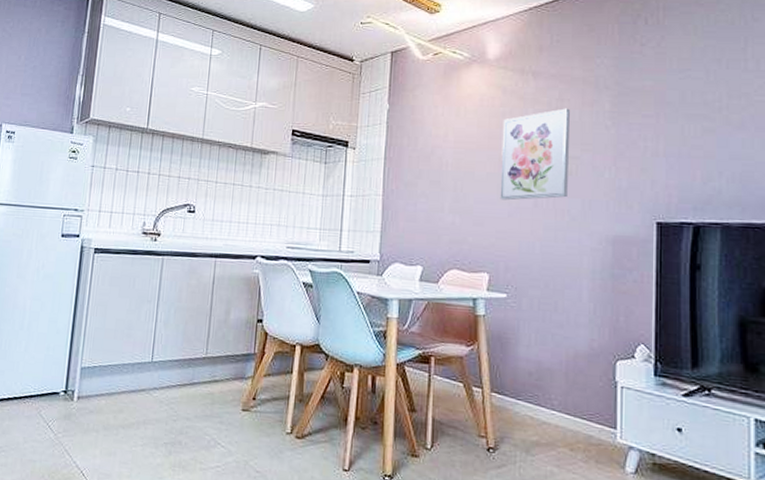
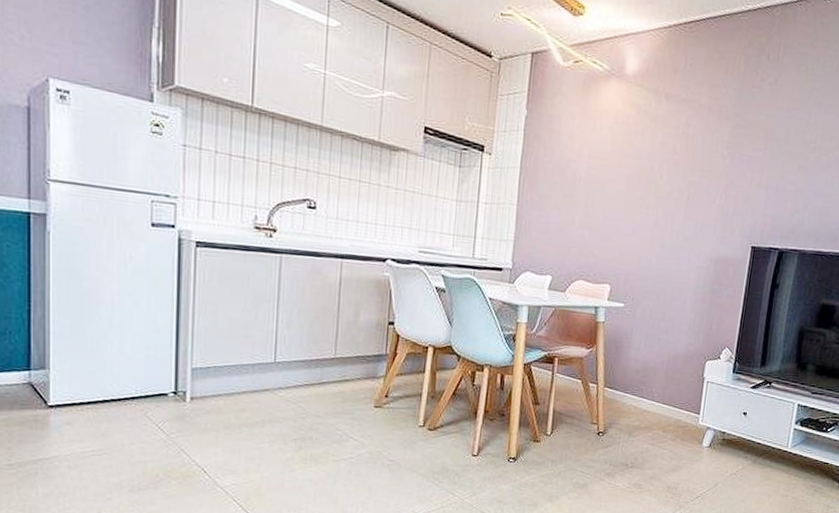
wall art: present [500,108,571,201] -> none [625,134,695,220]

